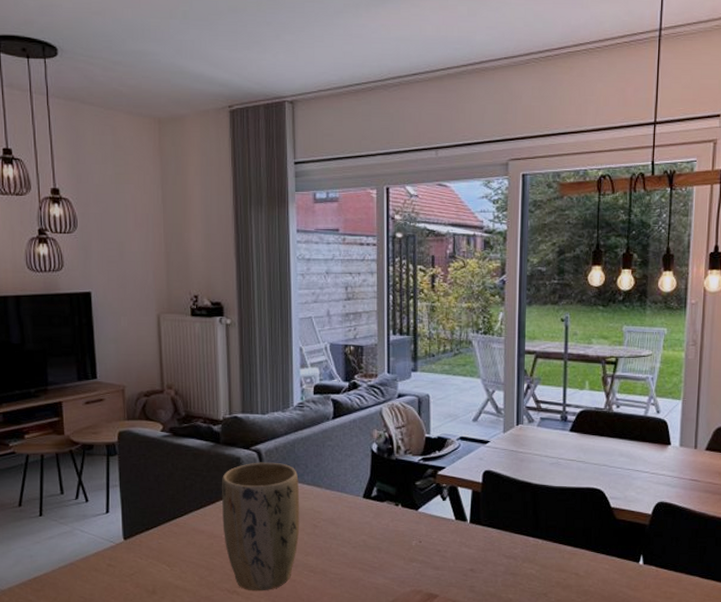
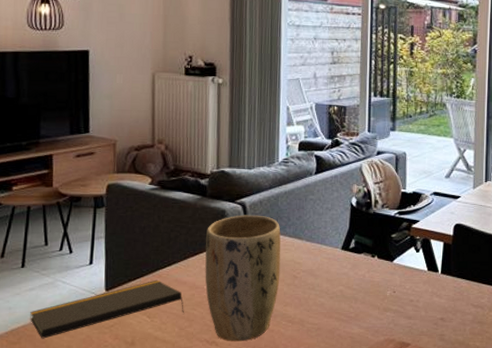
notepad: none [51,528,205,586] -> present [30,280,185,339]

